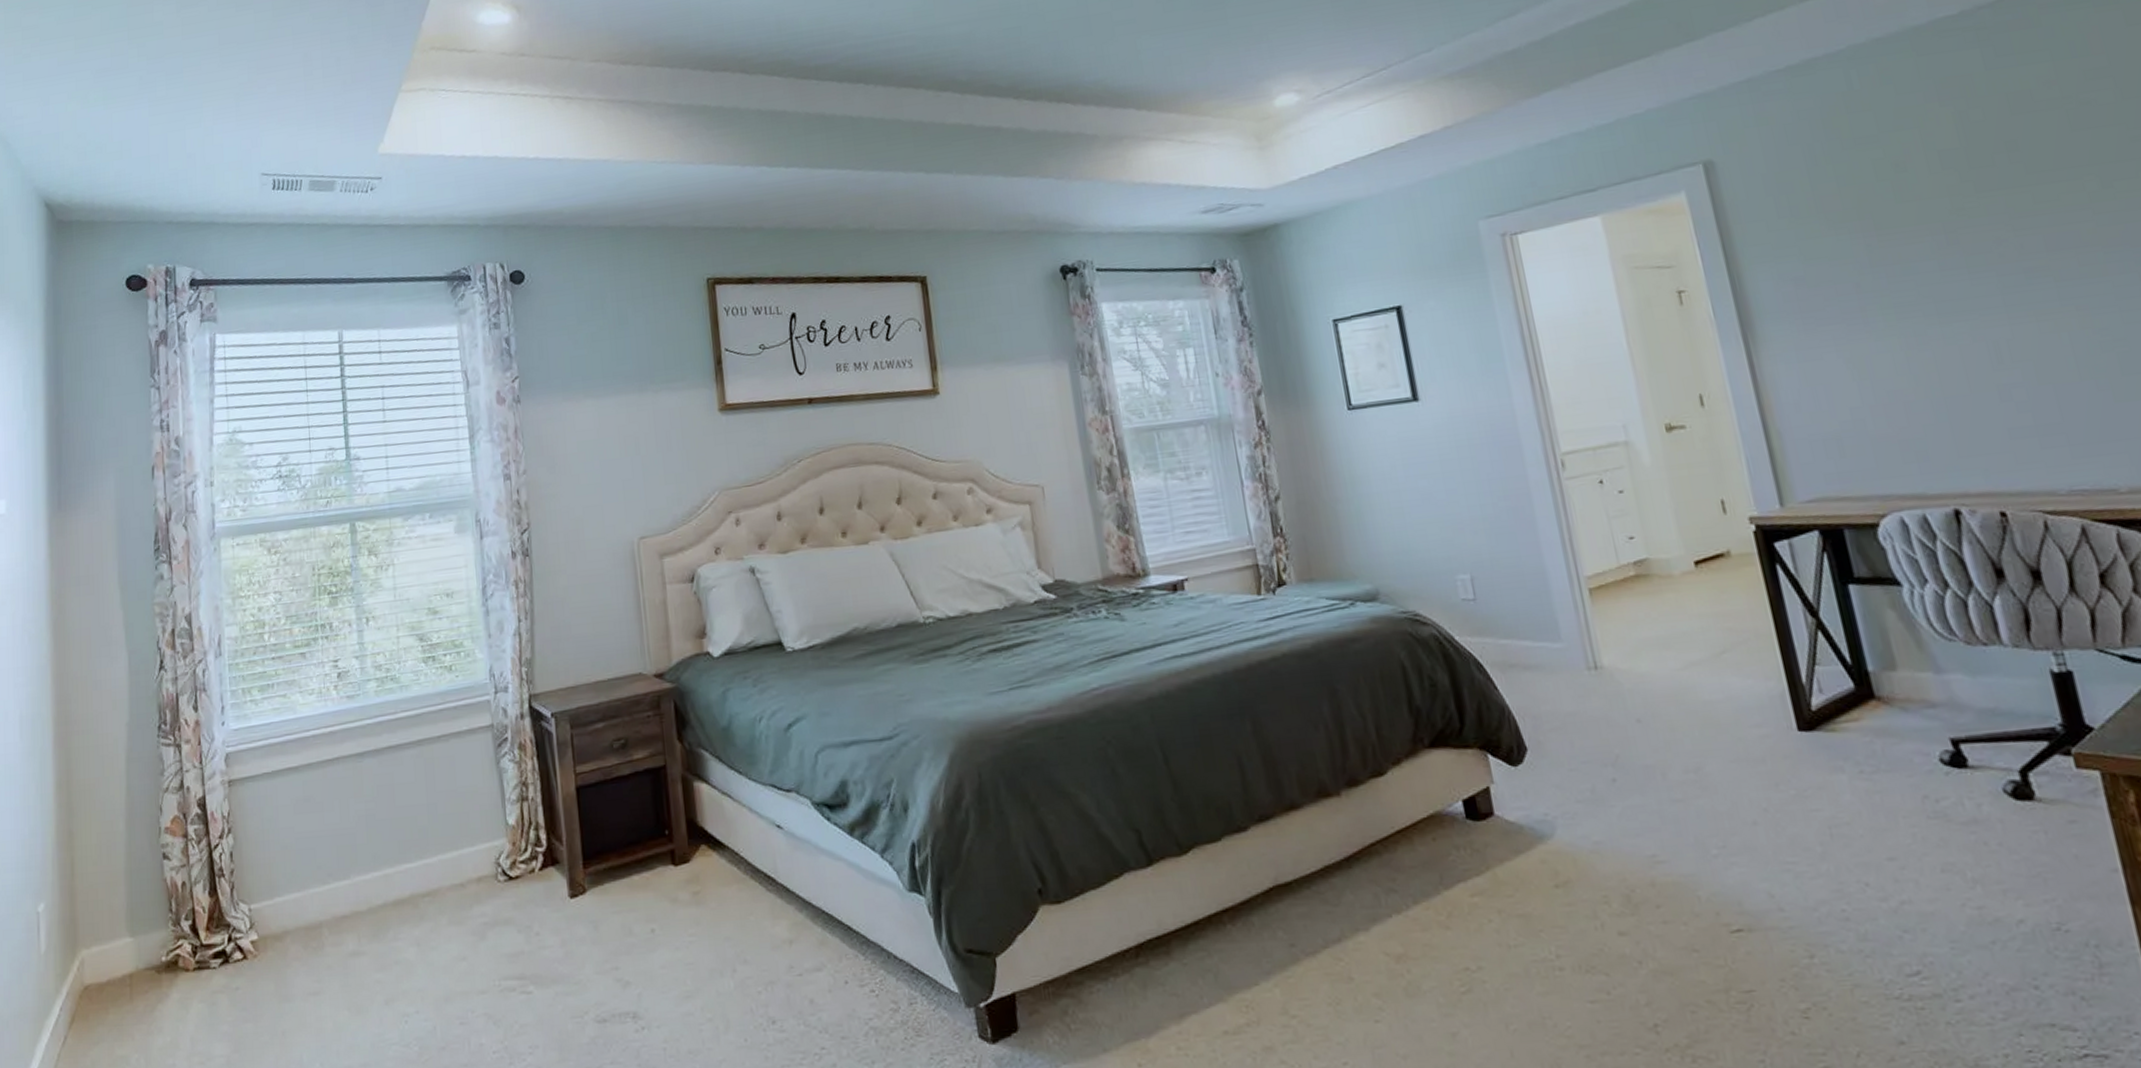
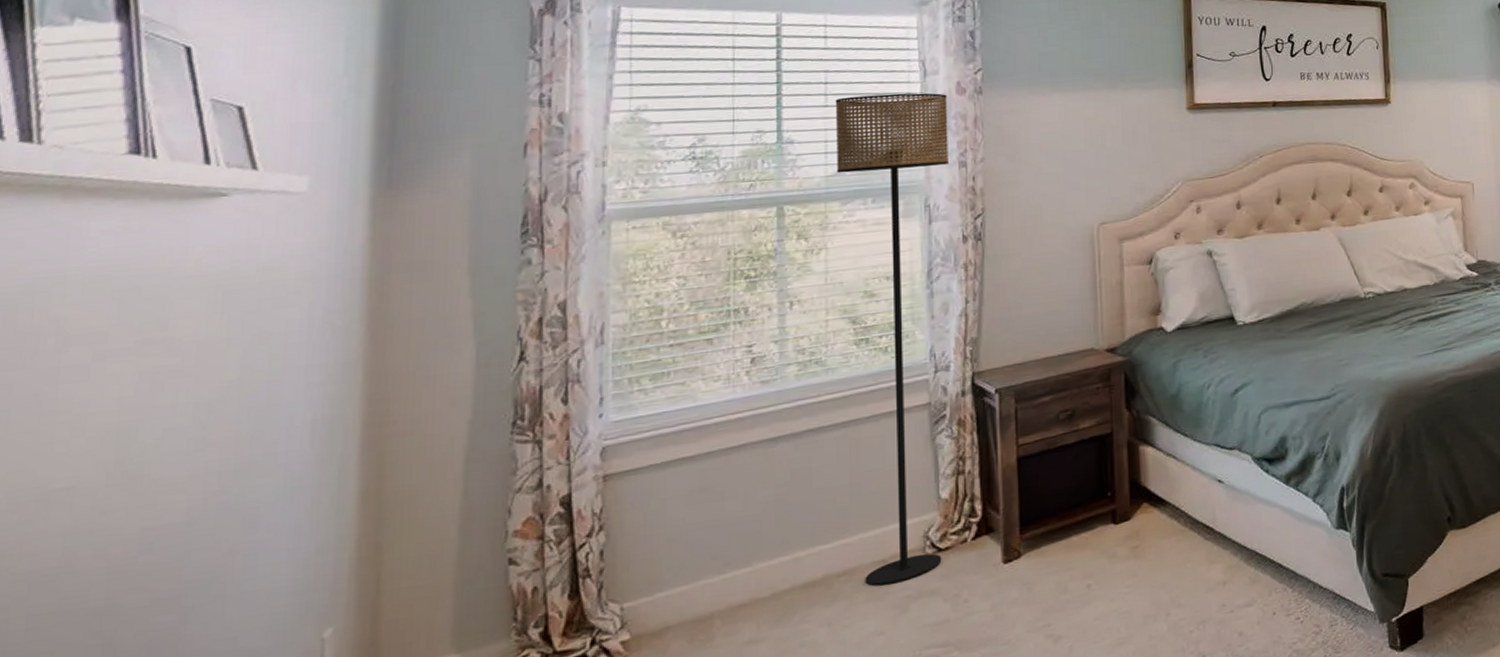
floor lamp: none [392,404,513,910] -> present [835,93,948,586]

